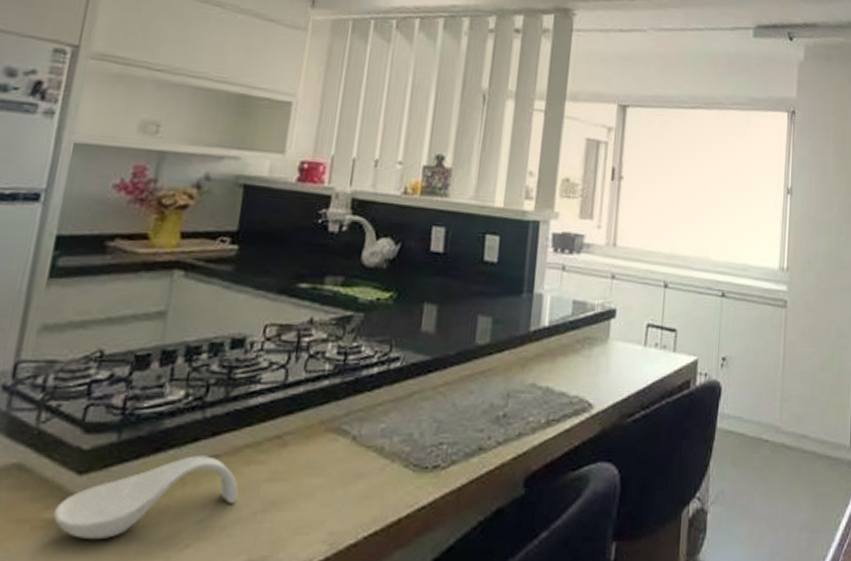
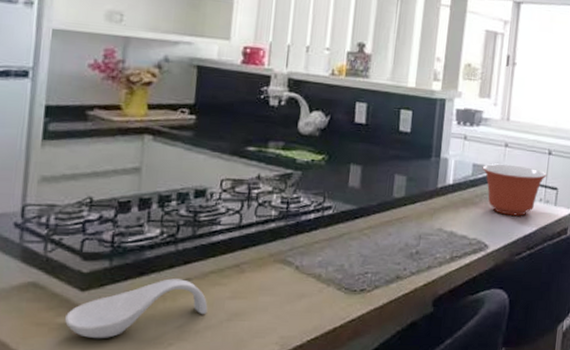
mixing bowl: none [584,300,664,366] -> present [482,164,547,216]

